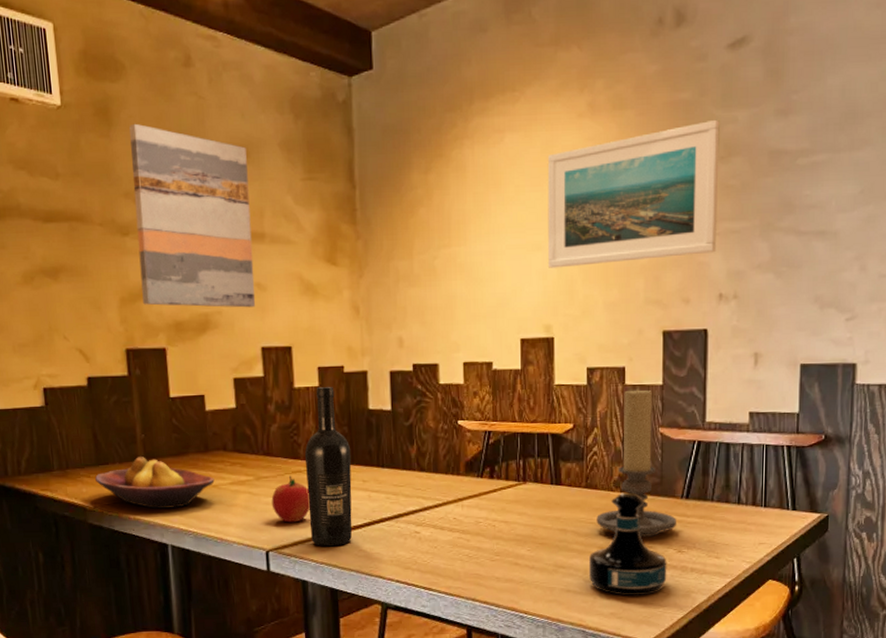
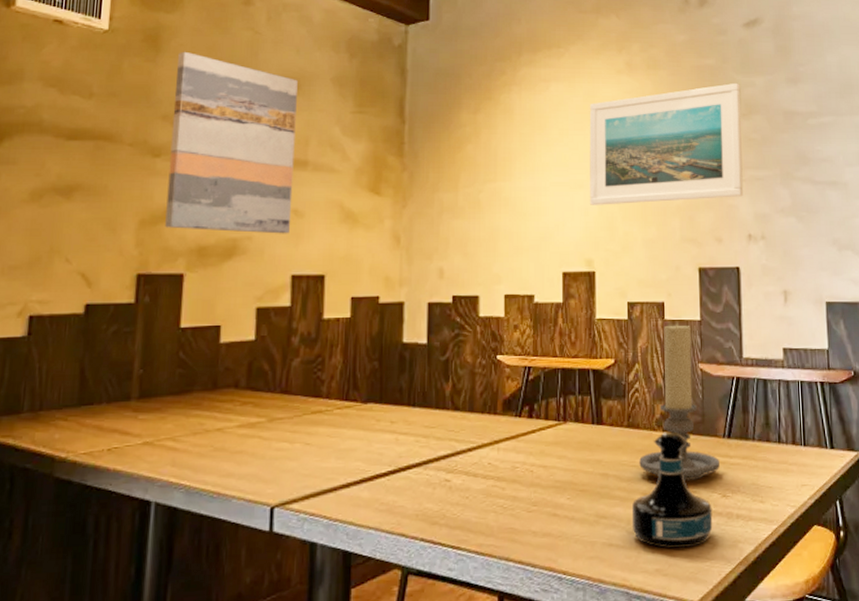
fruit bowl: present [95,457,215,509] -> none [73,395,220,458]
apple: present [271,475,310,523] -> none [283,416,329,472]
wine bottle: present [304,387,352,547] -> none [326,318,380,500]

